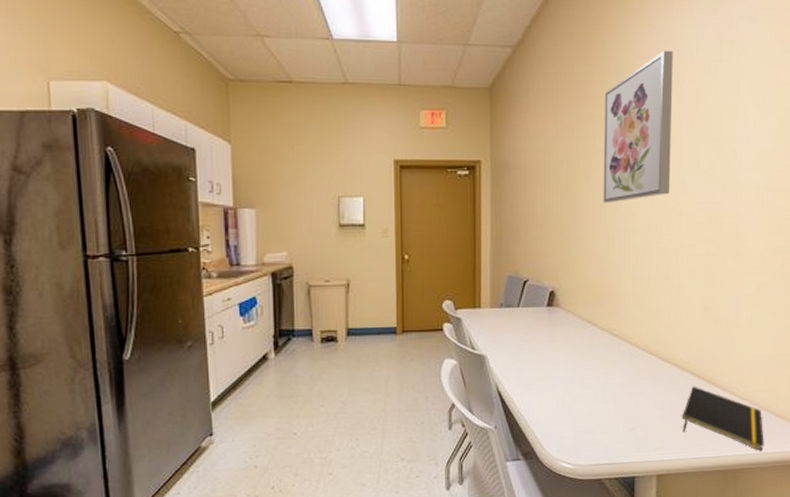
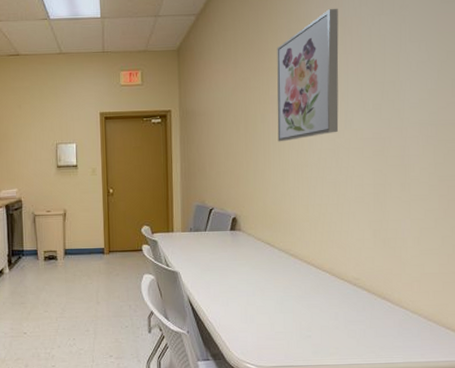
notepad: present [683,386,764,451] -> none [355,300,435,359]

